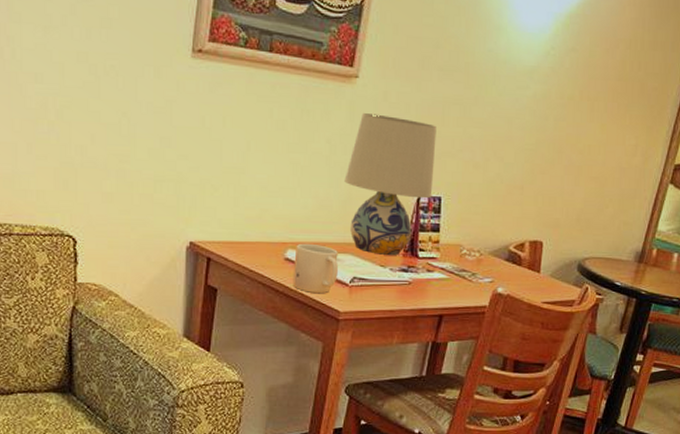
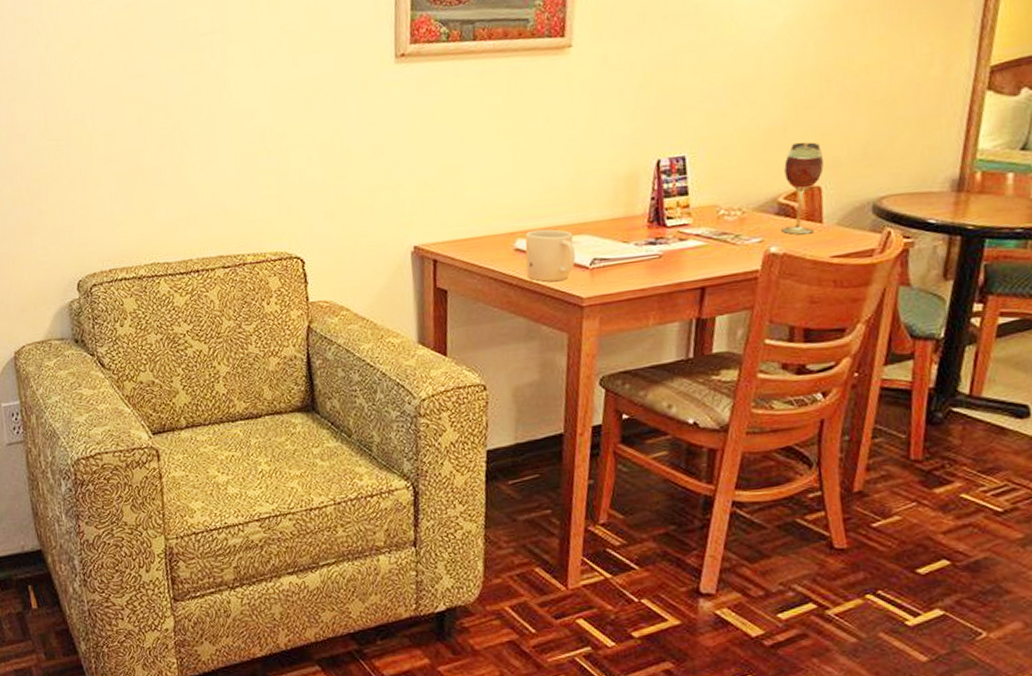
table lamp: present [344,113,437,255] -> none [570,79,674,230]
wineglass: none [508,201,548,281] -> present [781,142,824,235]

